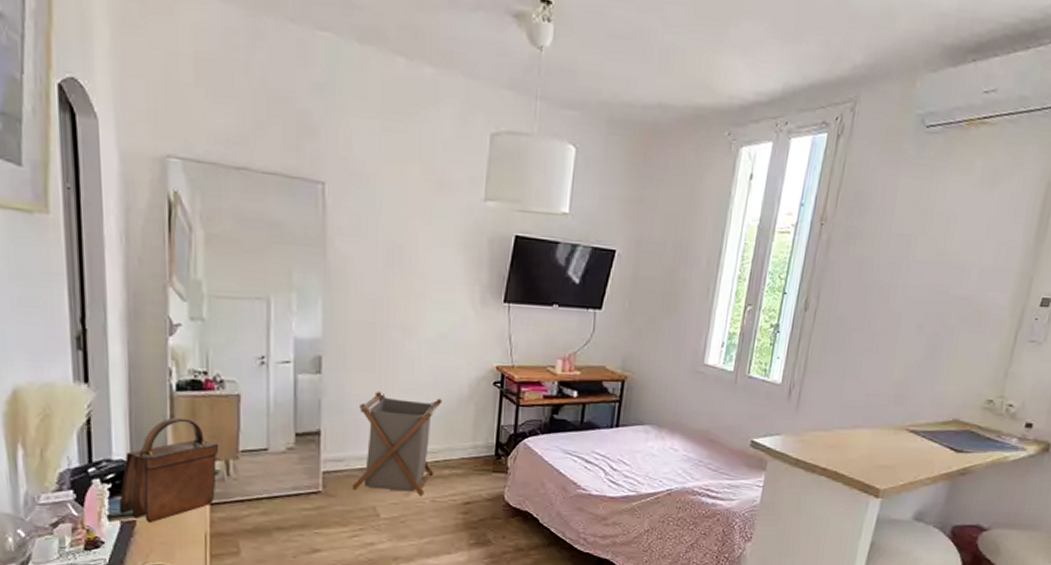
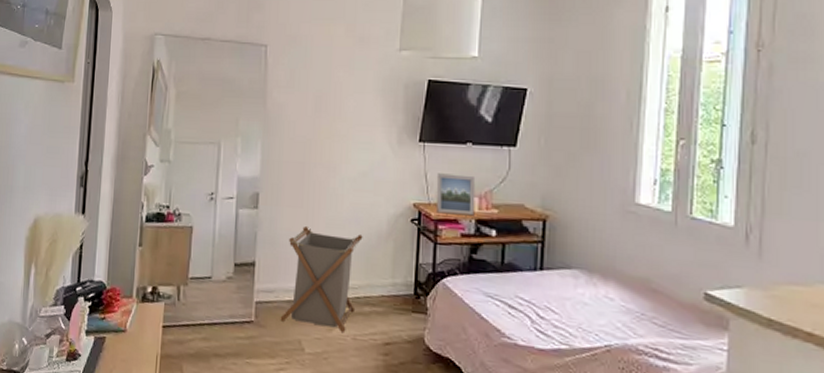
handbag: present [119,418,219,524] -> none [95,245,174,341]
picture frame: none [519,335,560,378] -> present [435,173,476,216]

